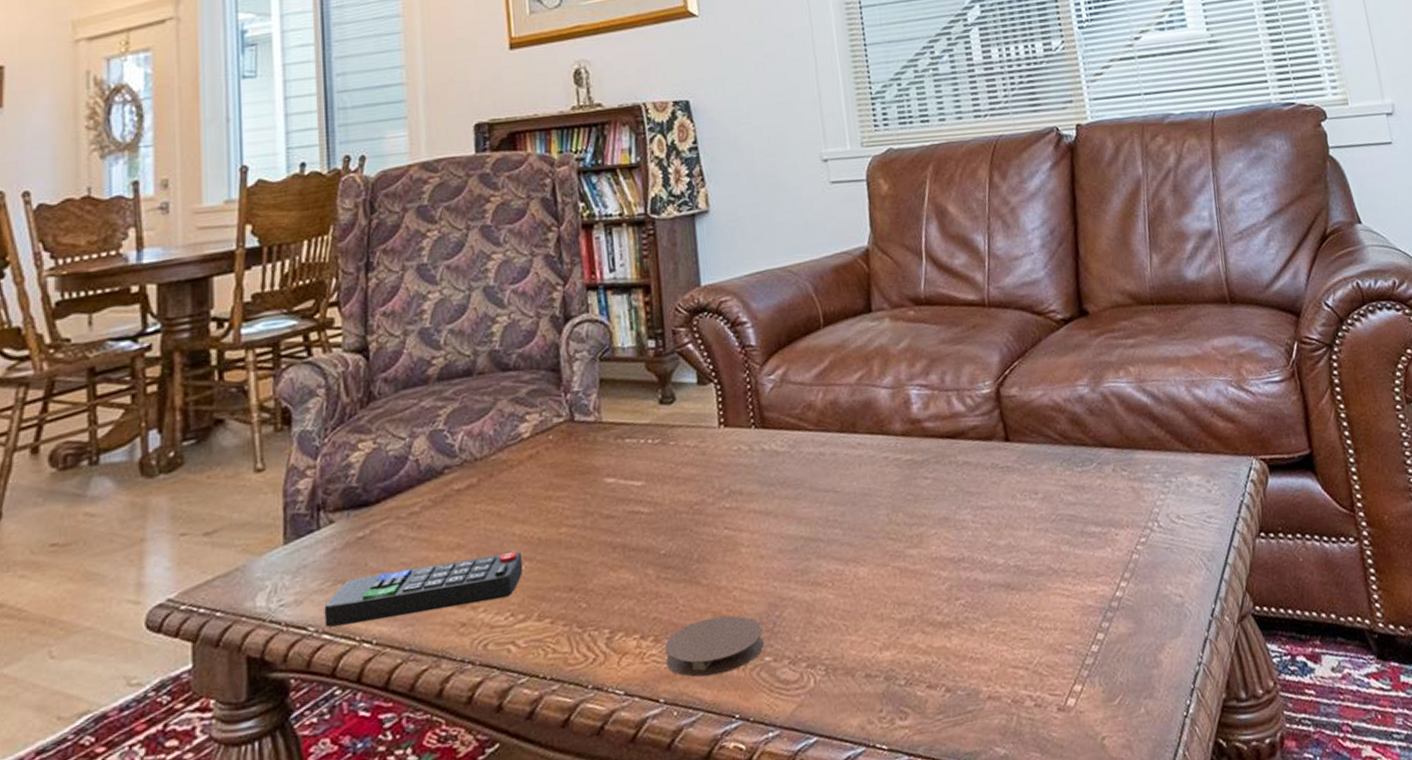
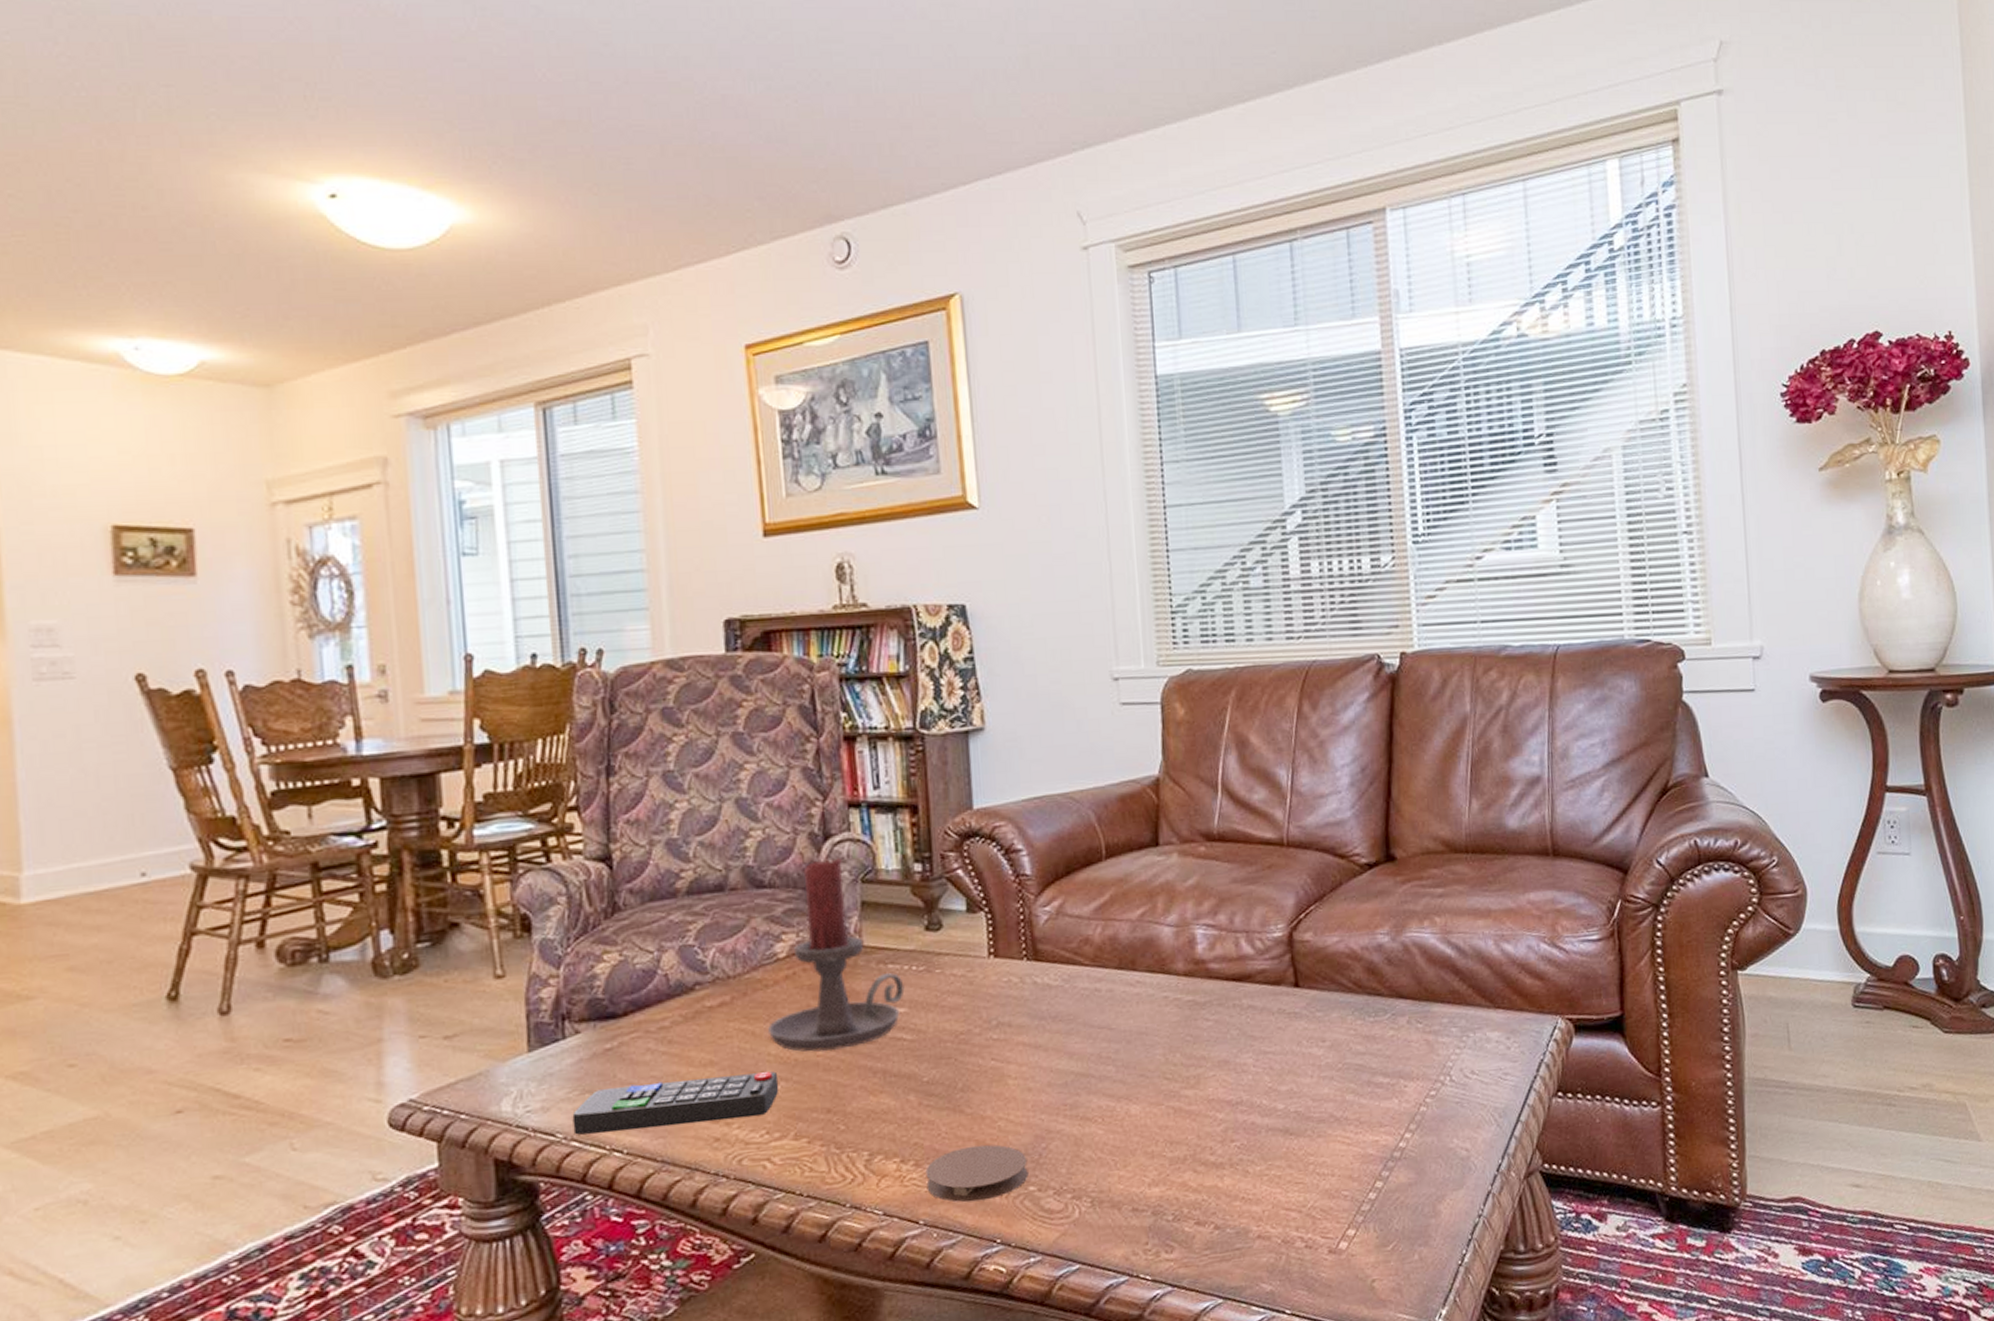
candle holder: none [513,338,641,530] -> present [768,858,905,1052]

